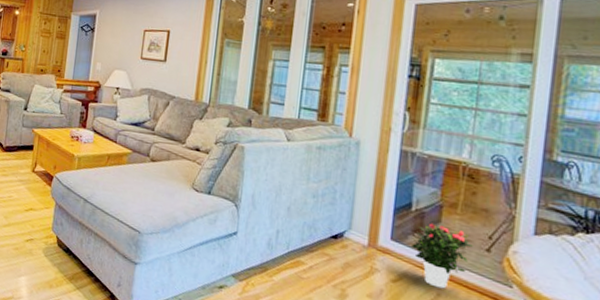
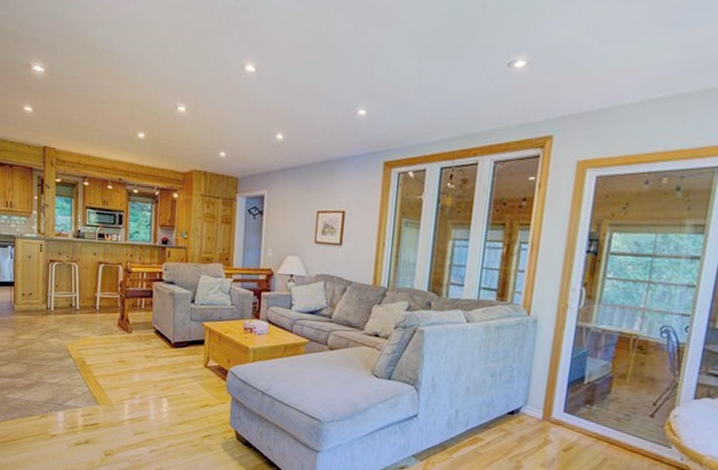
potted flower: present [411,223,473,289] -> none [582,394,638,454]

